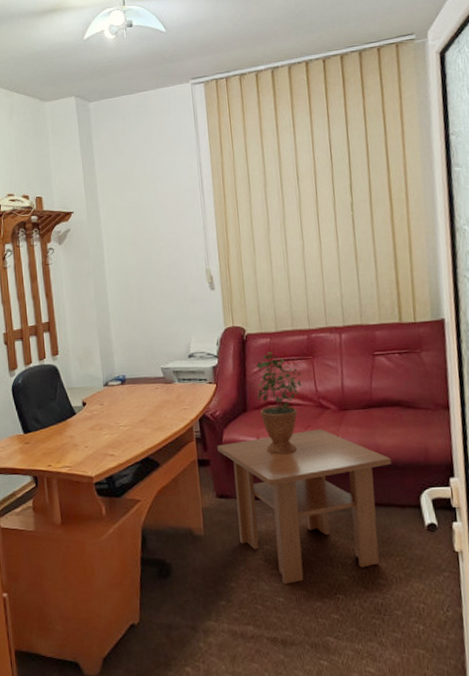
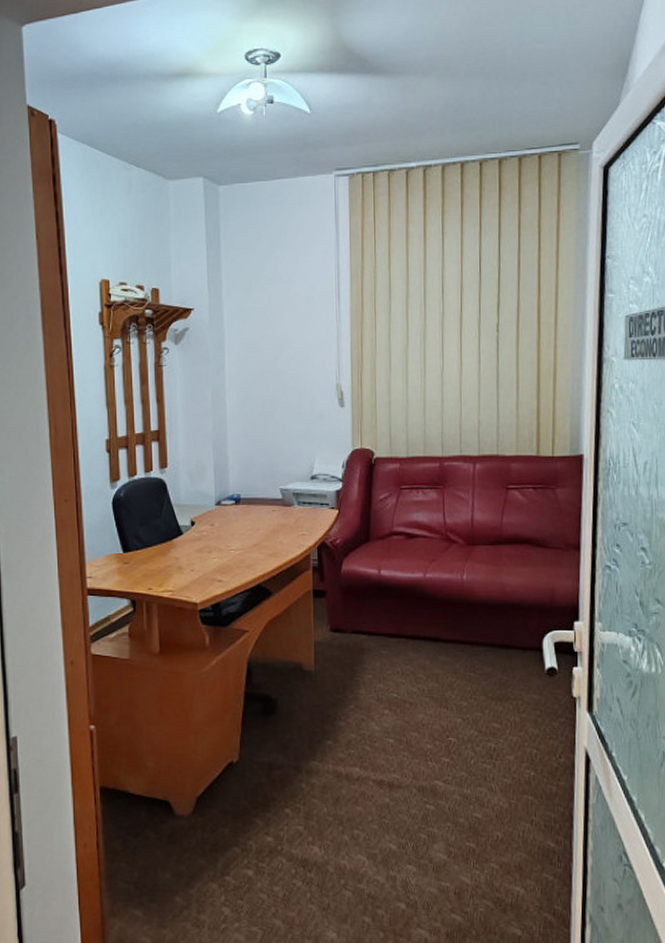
coffee table: present [217,428,392,584] -> none [335,563,517,725]
potted plant: present [257,351,302,455] -> none [382,478,431,589]

